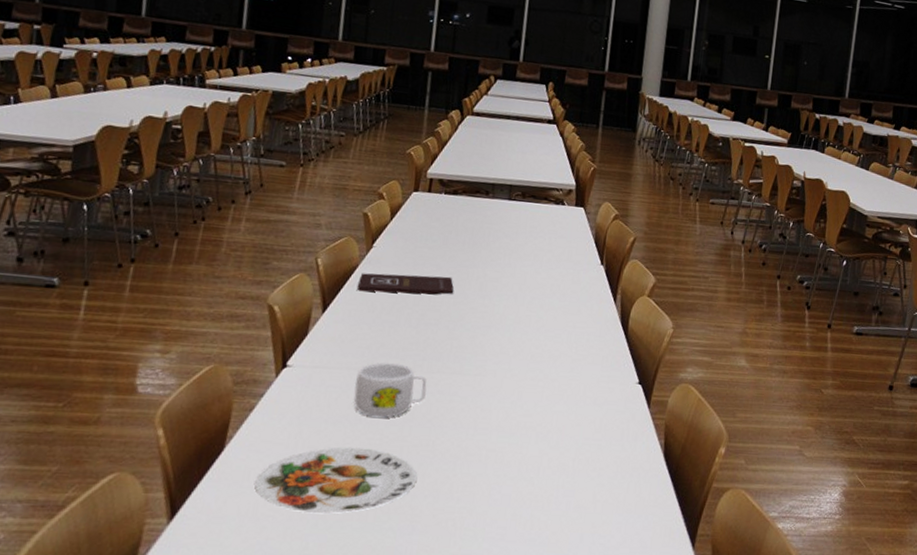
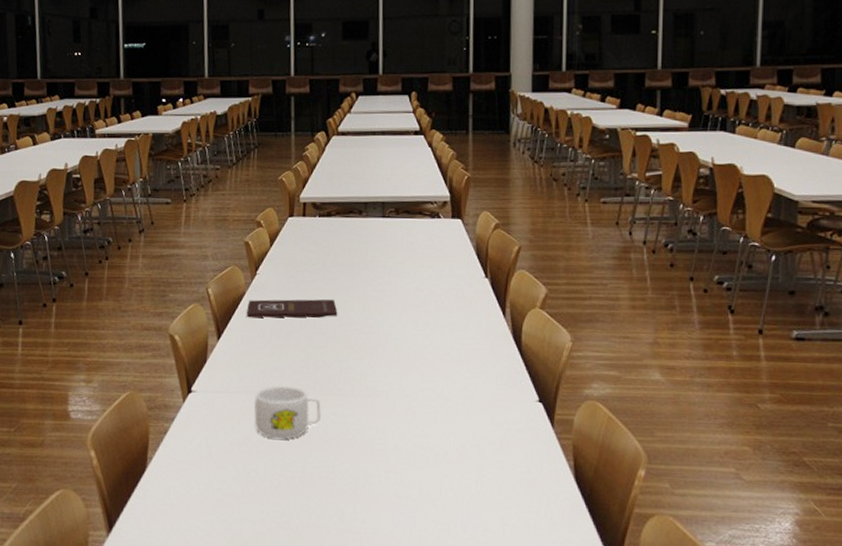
plate: present [255,447,417,514] -> none [176,468,321,531]

